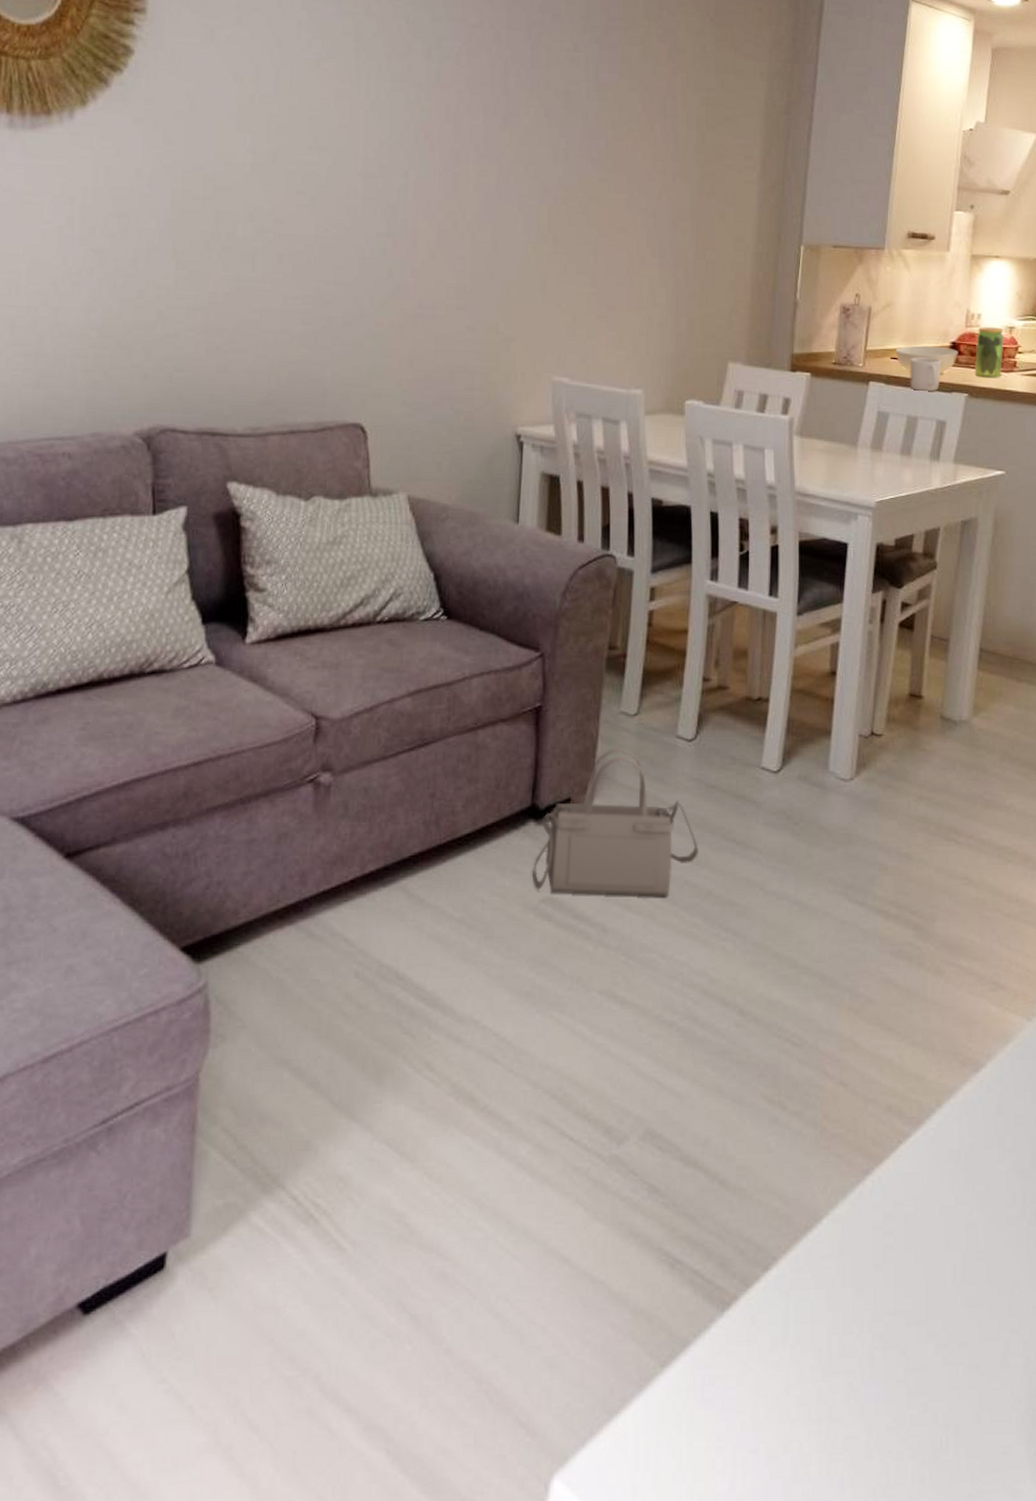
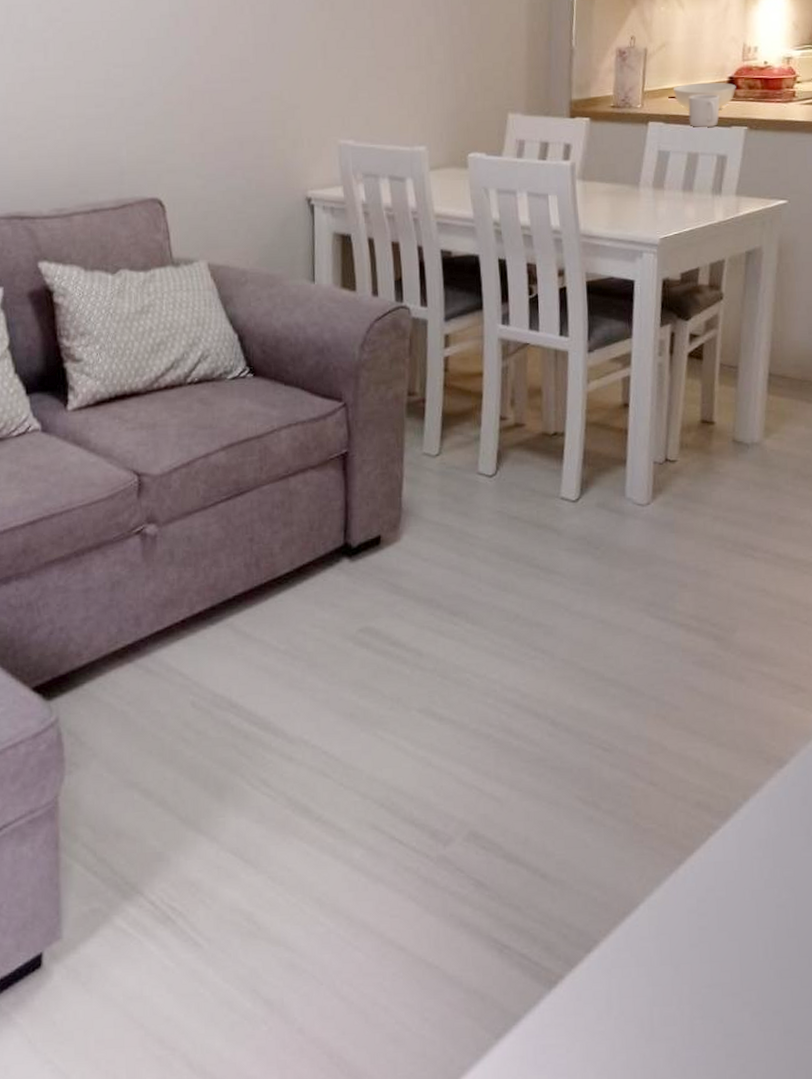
handbag: present [532,747,700,897] -> none [349,486,506,624]
jar: present [974,327,1004,378] -> none [753,59,782,110]

